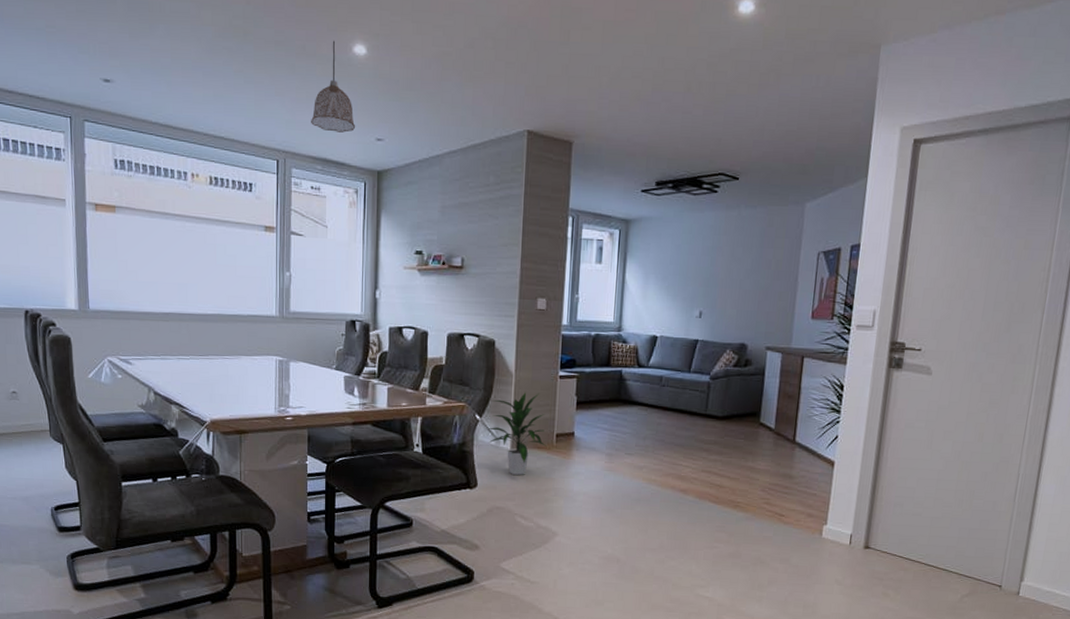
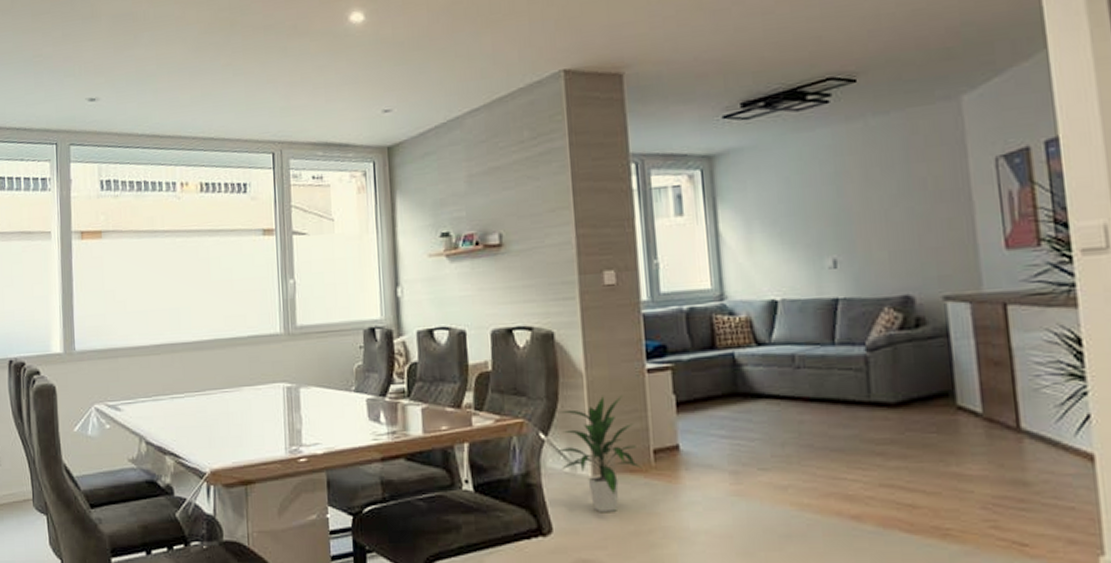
pendant lamp: present [311,40,356,133] -> none [308,13,359,112]

